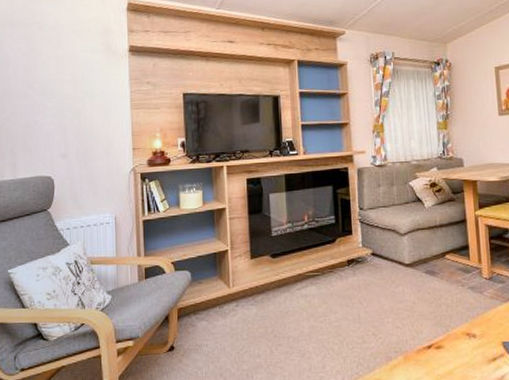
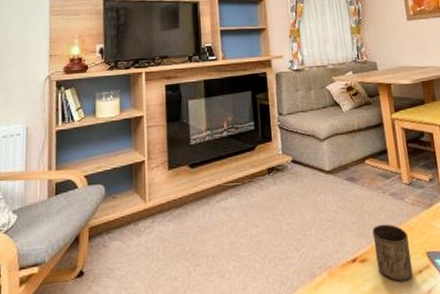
cup: none [449,315,488,367] -> present [372,224,414,281]

